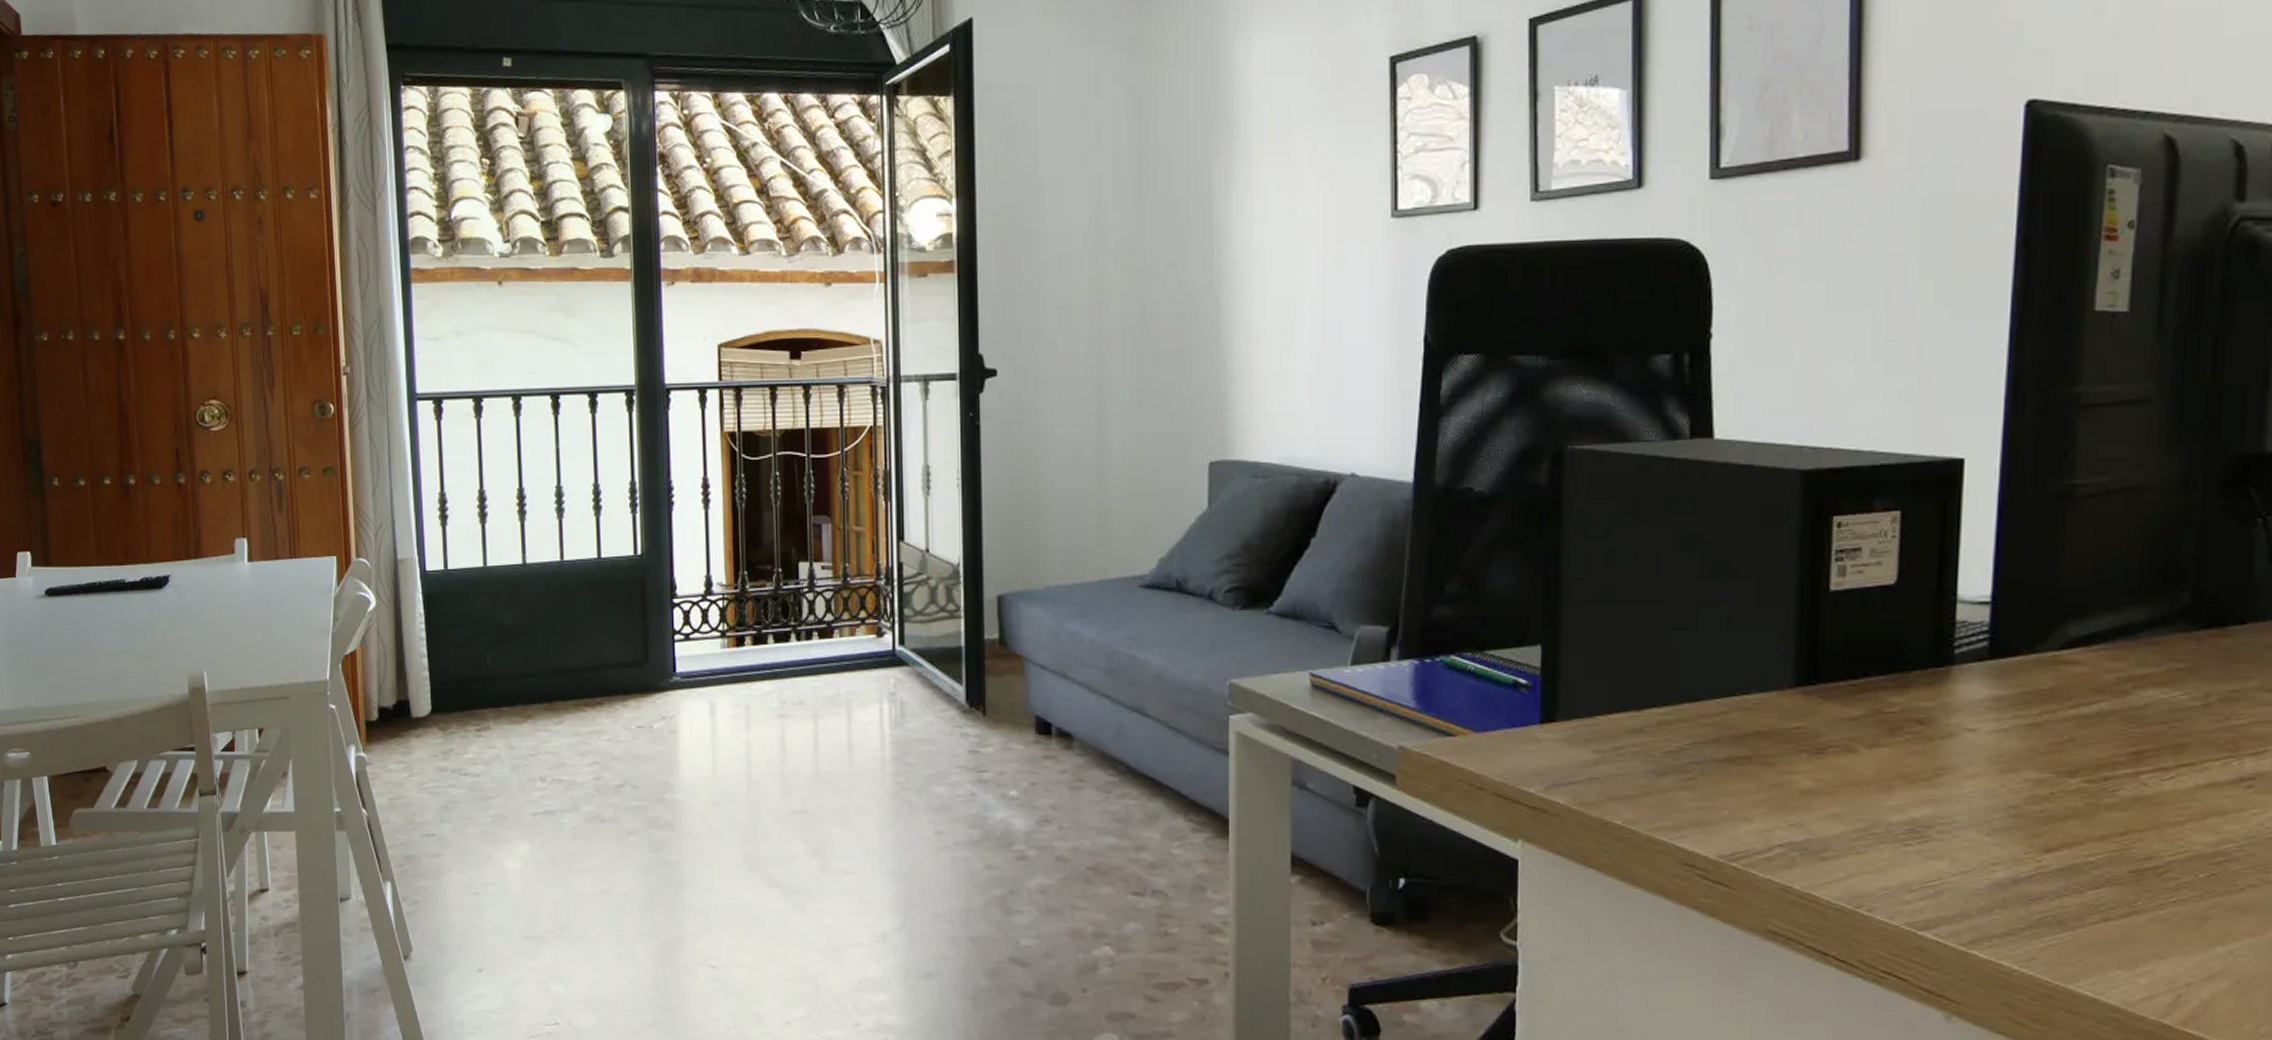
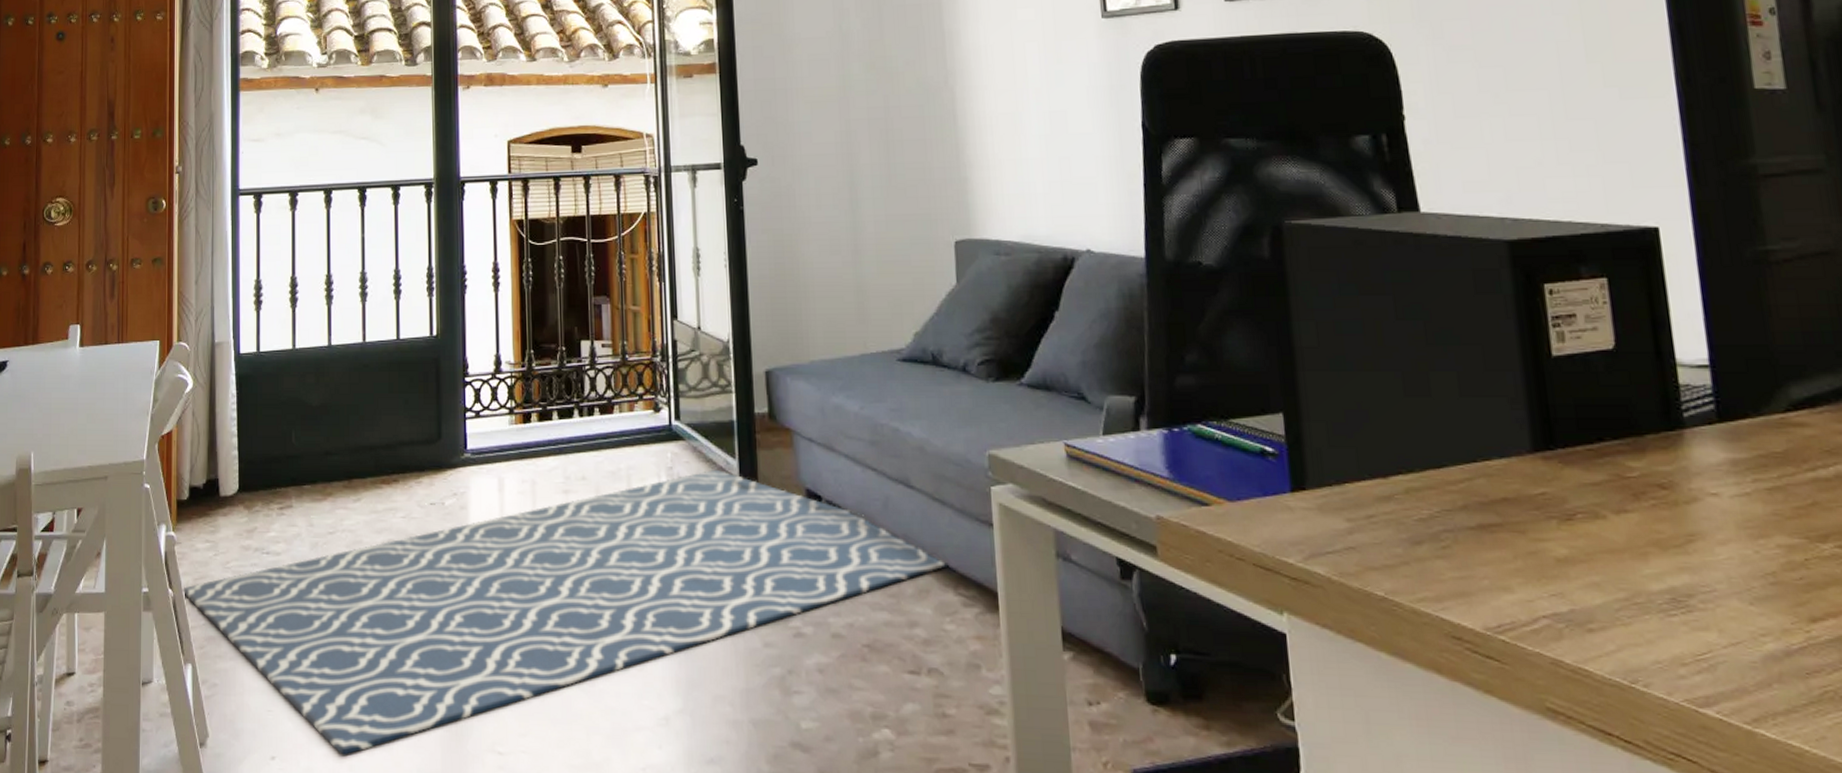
rug: none [377,695,1180,968] -> present [182,469,949,755]

